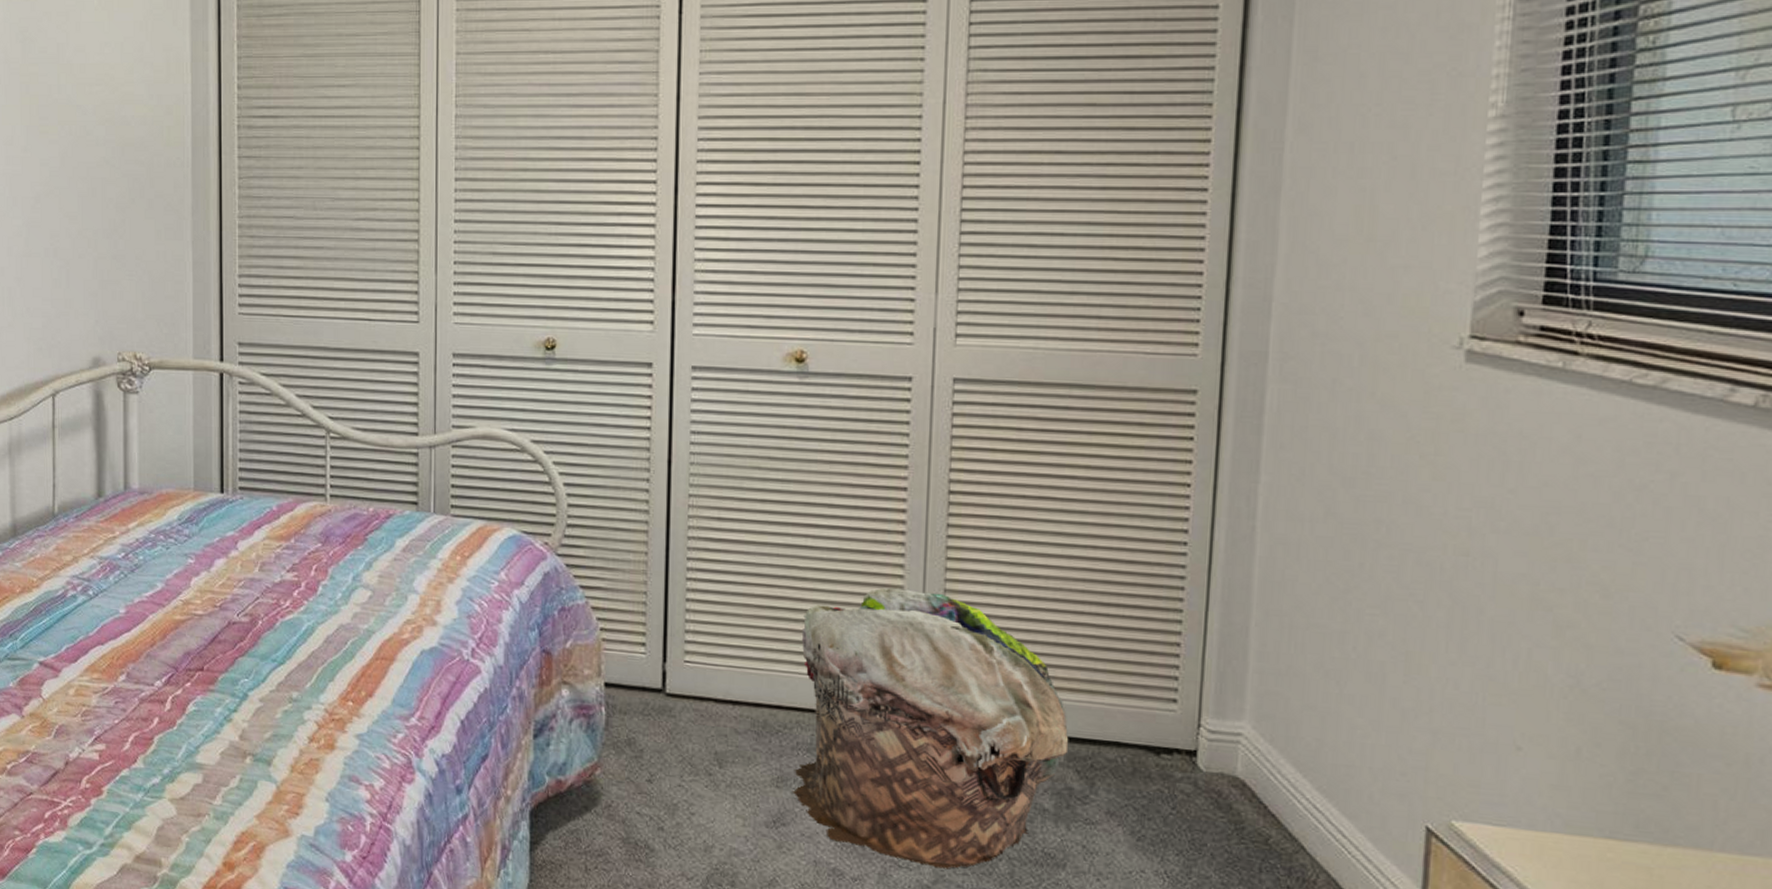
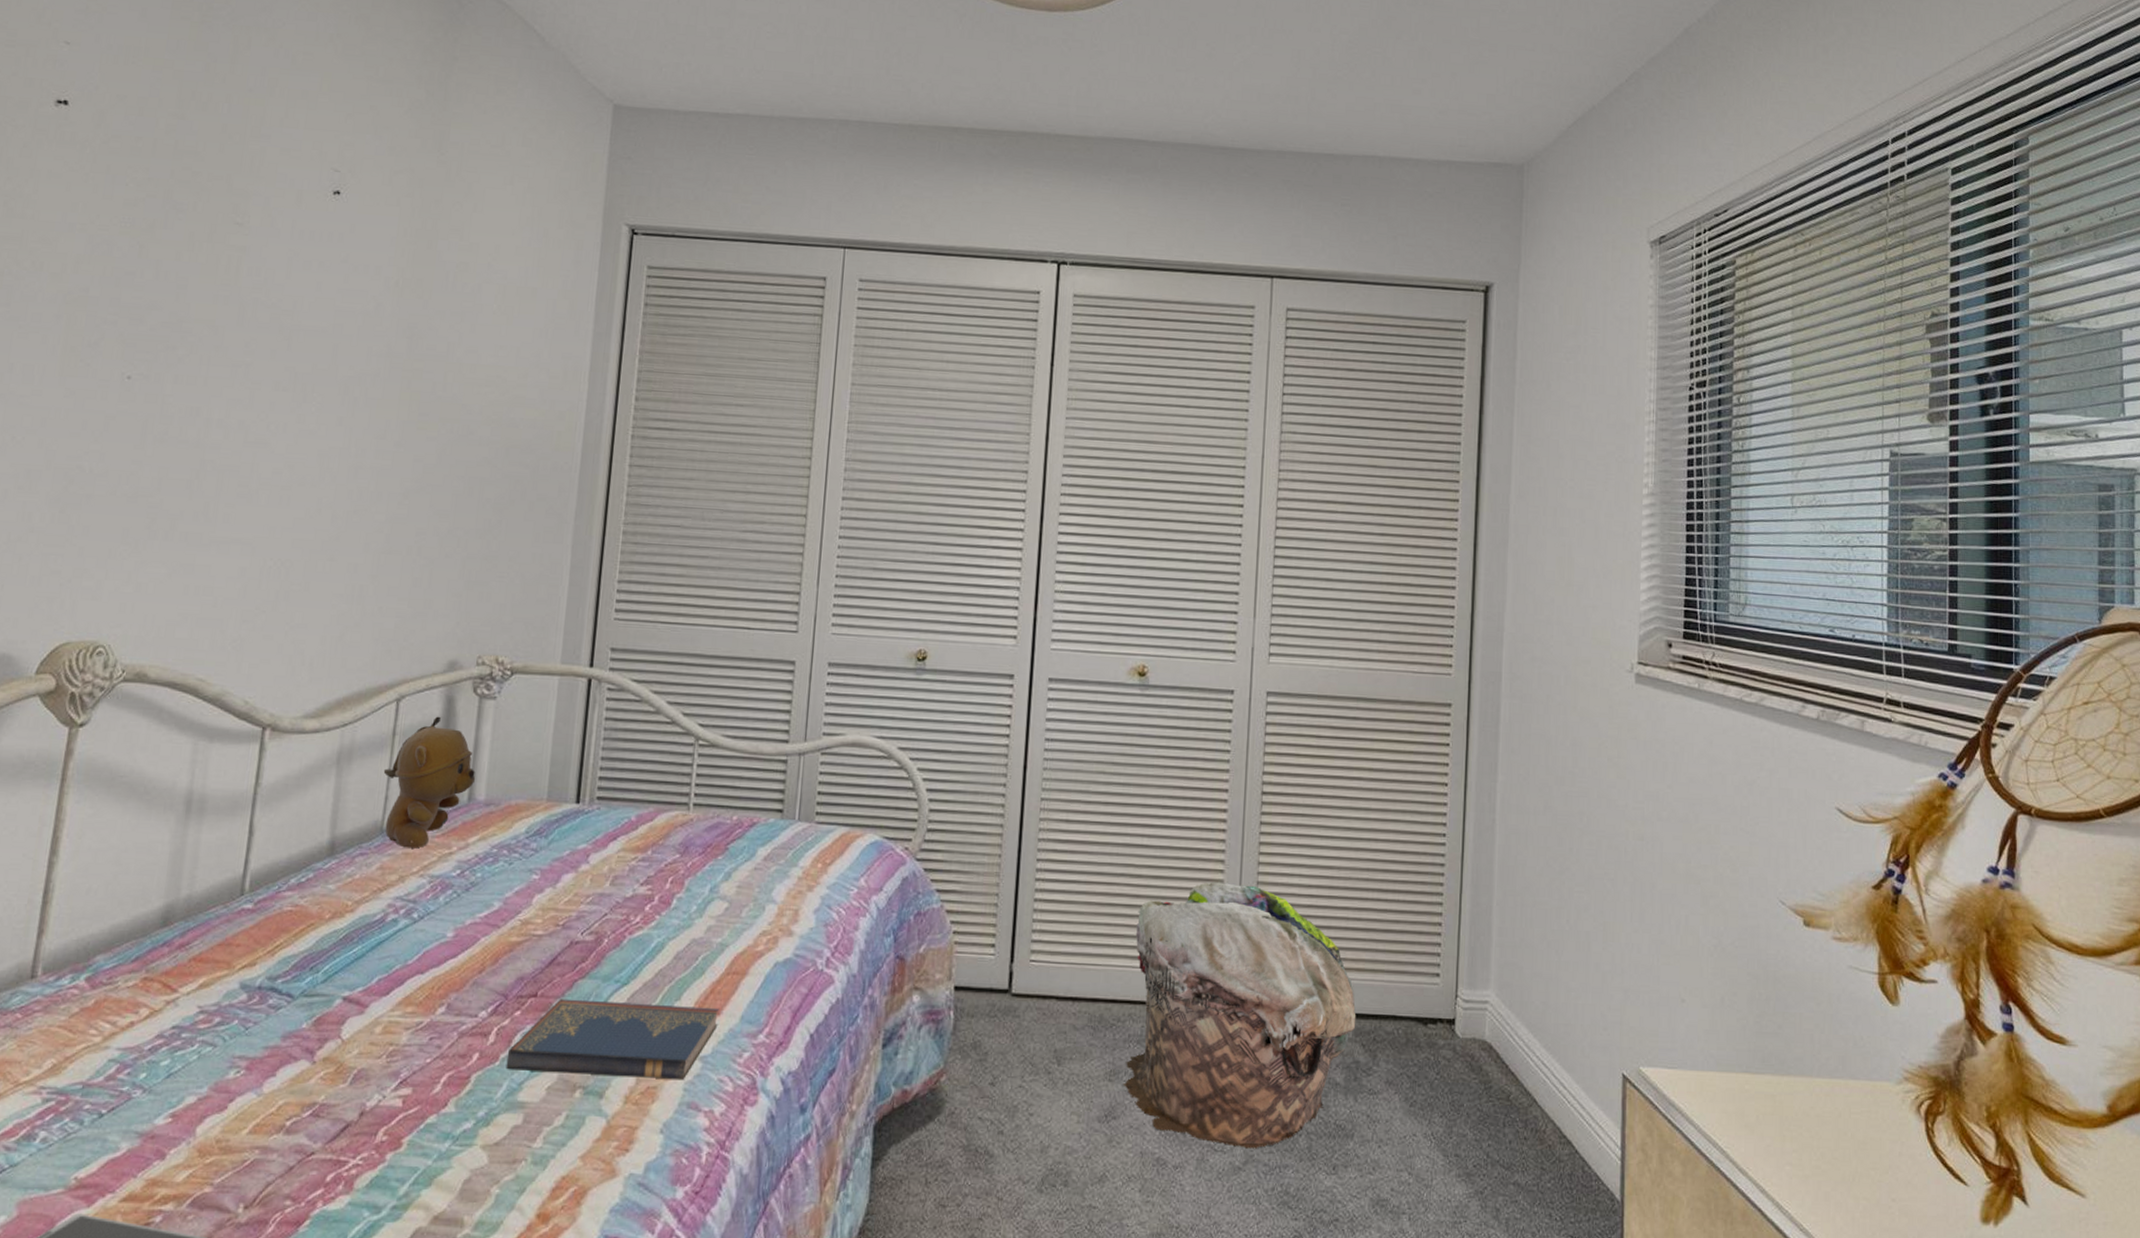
stuffed bear: none [48,410,129,532] -> present [383,716,476,849]
hardcover book: none [183,673,371,754] -> present [506,998,720,1079]

